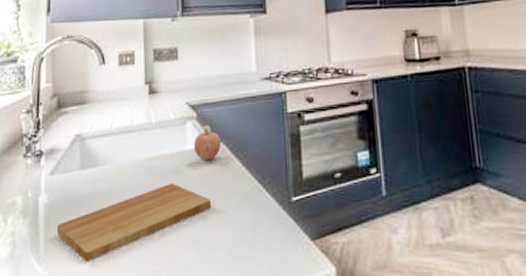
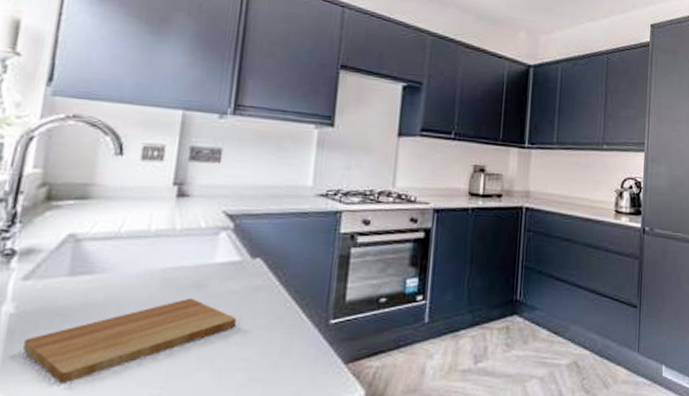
fruit: present [193,125,221,161] -> none [224,237,259,276]

